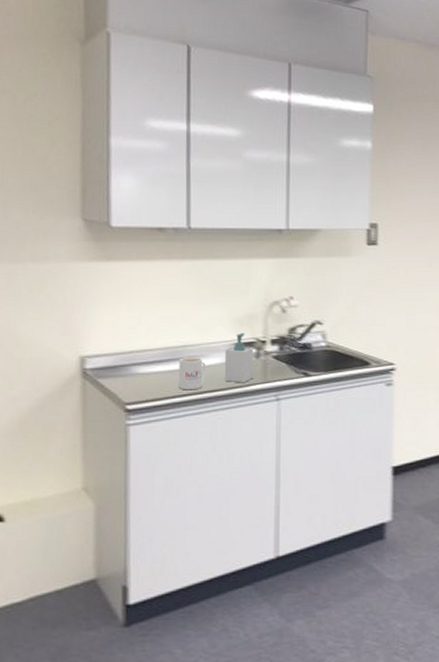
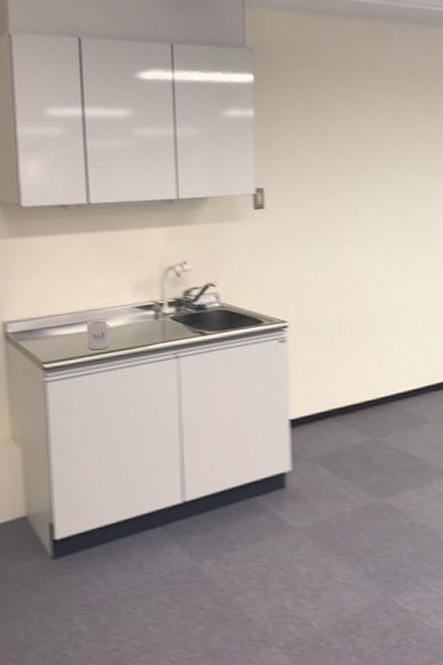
soap bottle: present [224,332,253,383] -> none [126,296,153,343]

